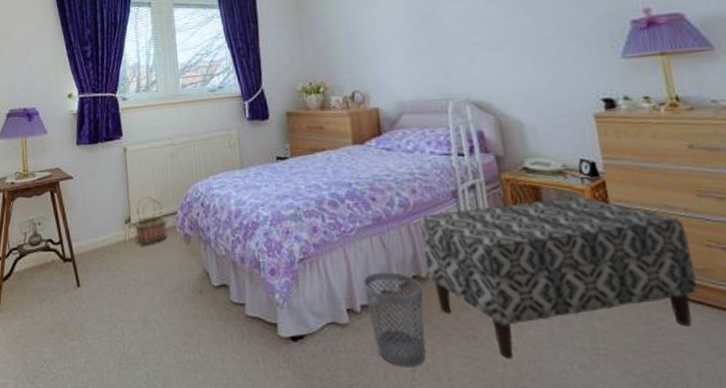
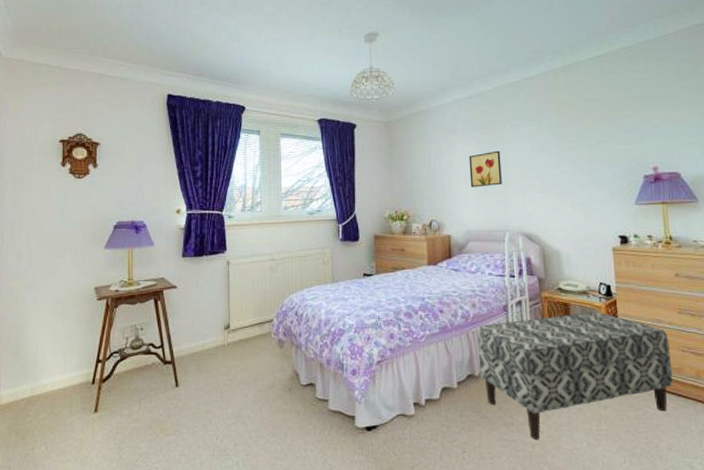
basket: present [134,197,168,245] -> none [232,306,264,349]
wastebasket: present [364,272,426,366] -> none [429,372,475,449]
wall art: none [394,3,439,50] -> present [469,150,502,188]

